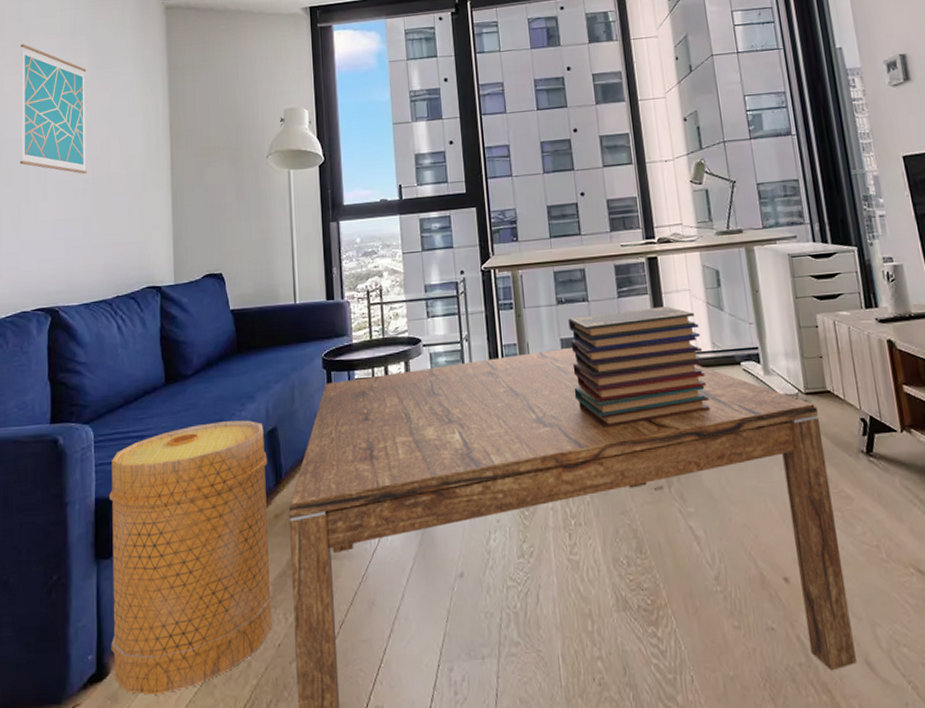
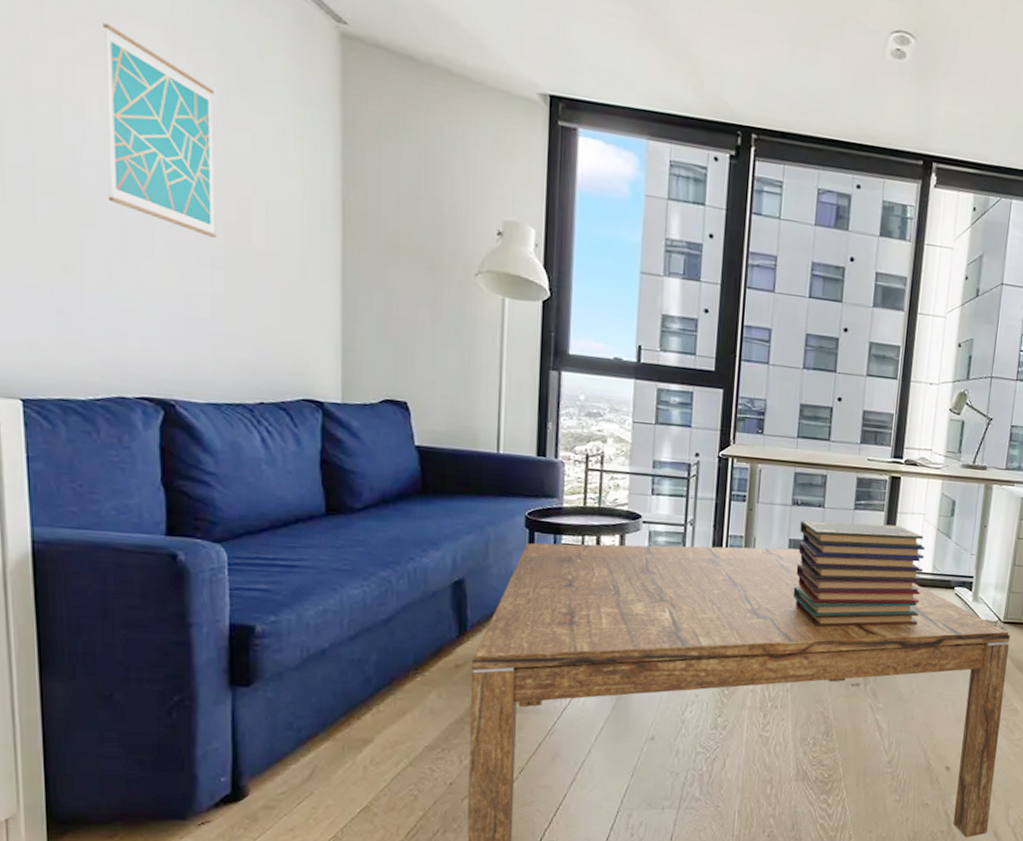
basket: present [110,420,274,695] -> none [249,563,451,818]

